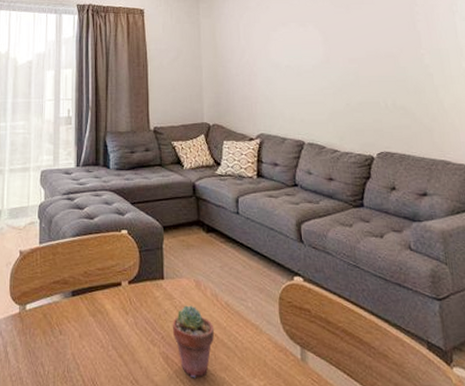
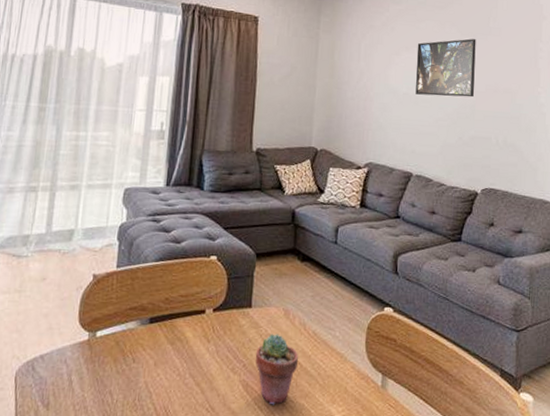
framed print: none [293,9,355,66] -> present [415,38,476,98]

